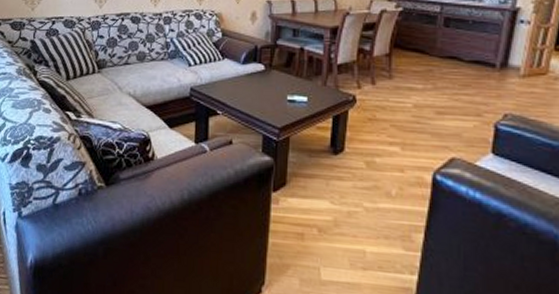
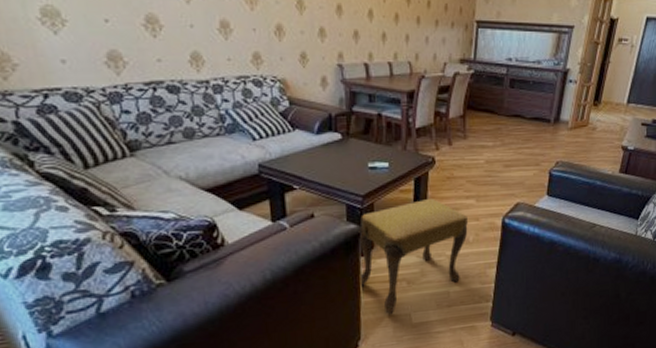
footstool: none [268,140,390,263] -> present [358,199,468,314]

